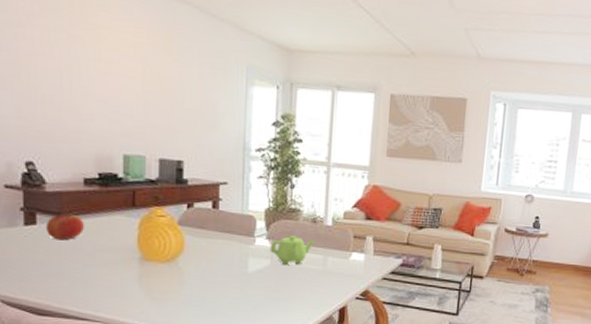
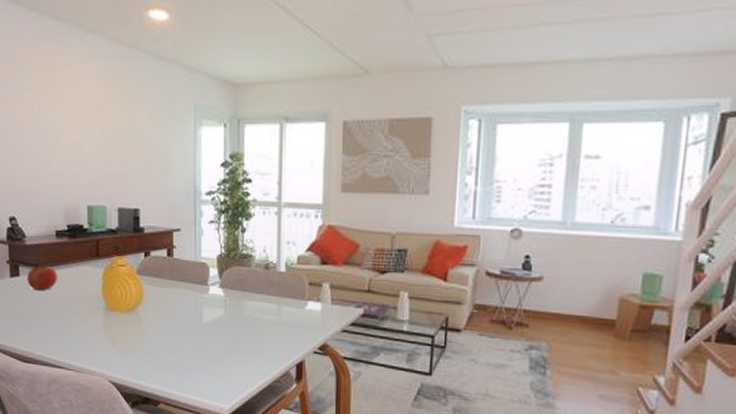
teapot: present [270,235,314,266] -> none [223,282,267,316]

